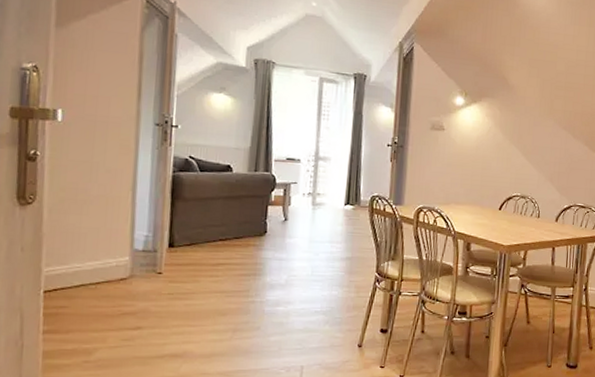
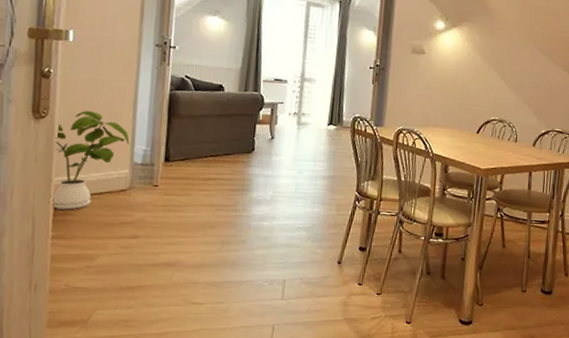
house plant: none [42,195,129,302] -> present [52,110,130,210]

